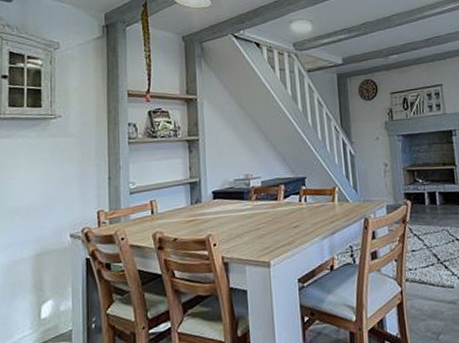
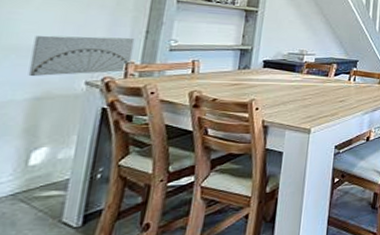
wall art: none [29,186,102,234] -> present [28,35,135,76]

